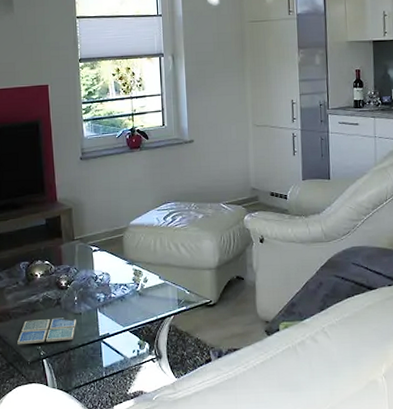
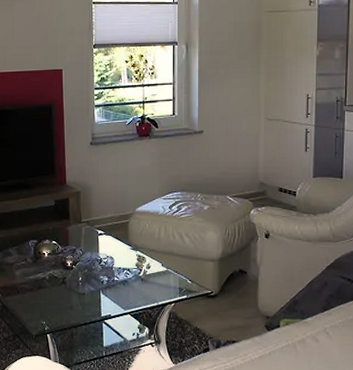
drink coaster: present [17,317,76,345] -> none [24,296,80,319]

